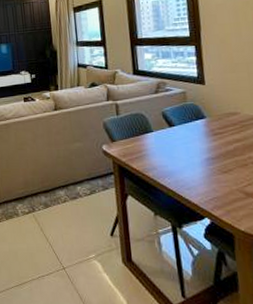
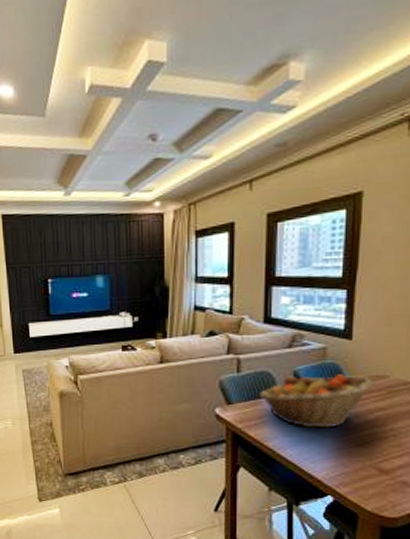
fruit basket: none [136,113,229,159] -> present [259,374,374,428]

